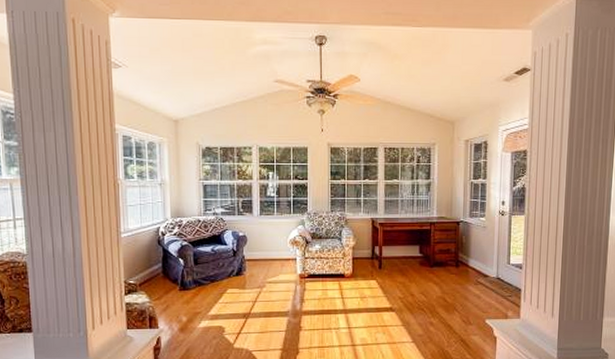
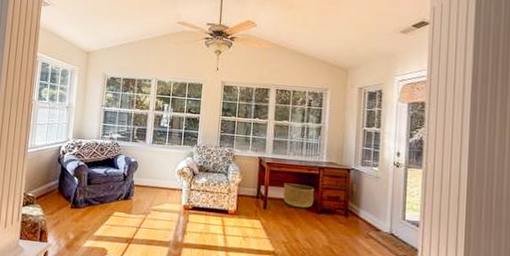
basket: none [397,241,427,264] -> present [283,183,315,209]

